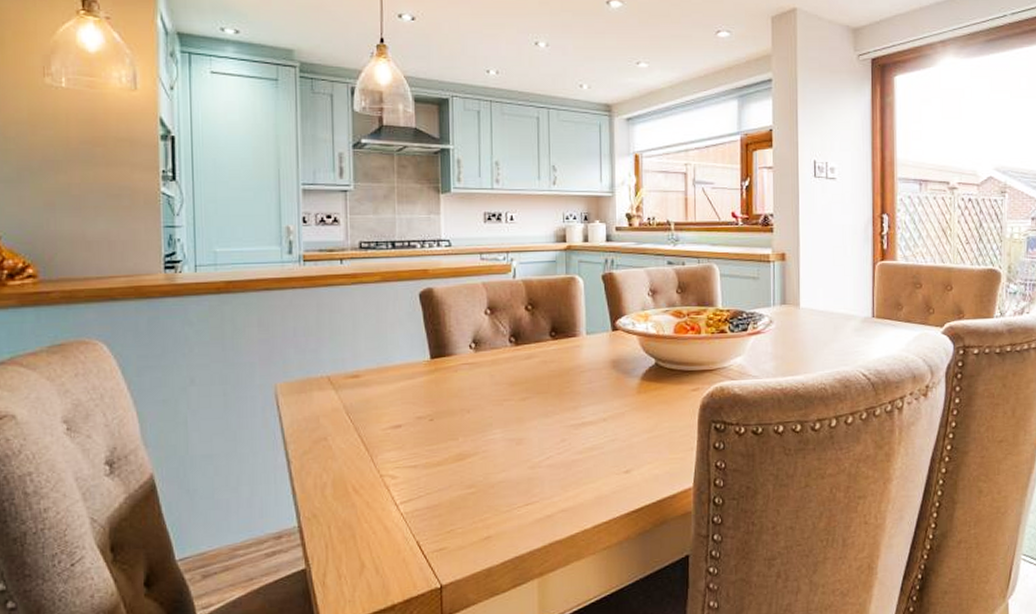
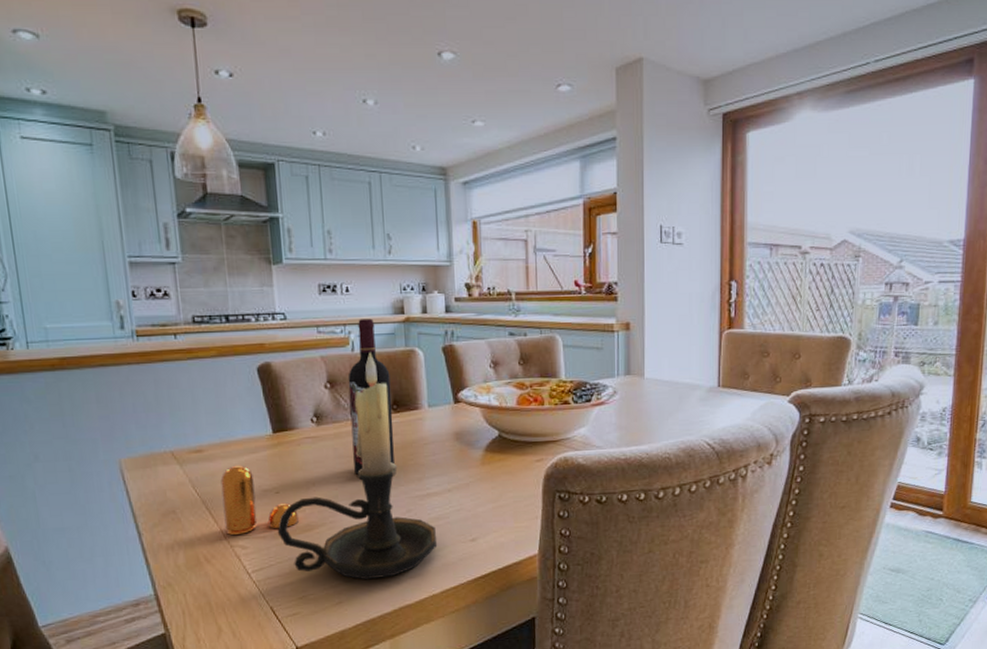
pepper shaker: none [375,391,451,464] -> present [220,465,298,535]
candle holder: none [428,279,590,513] -> present [277,352,436,580]
wine bottle: none [508,246,551,402] -> present [348,318,394,475]

